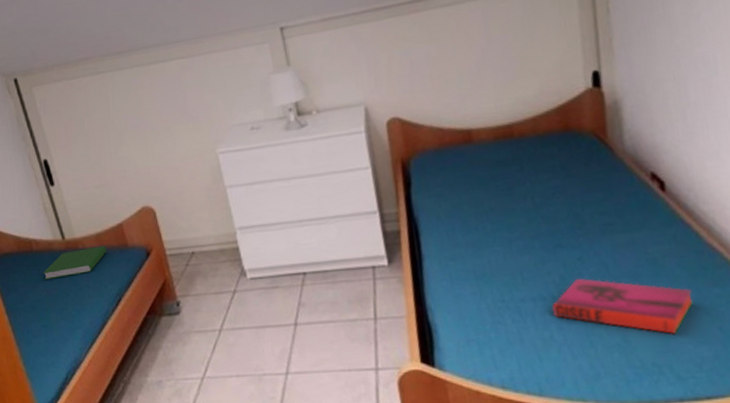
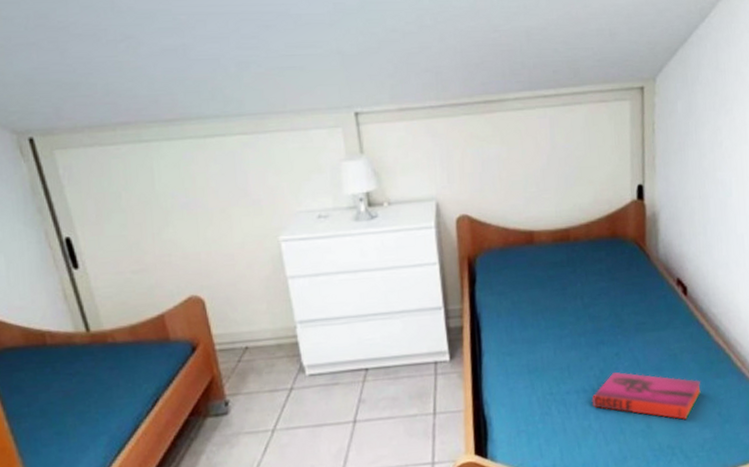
hardcover book: present [43,245,107,279] -> none [59,339,144,378]

